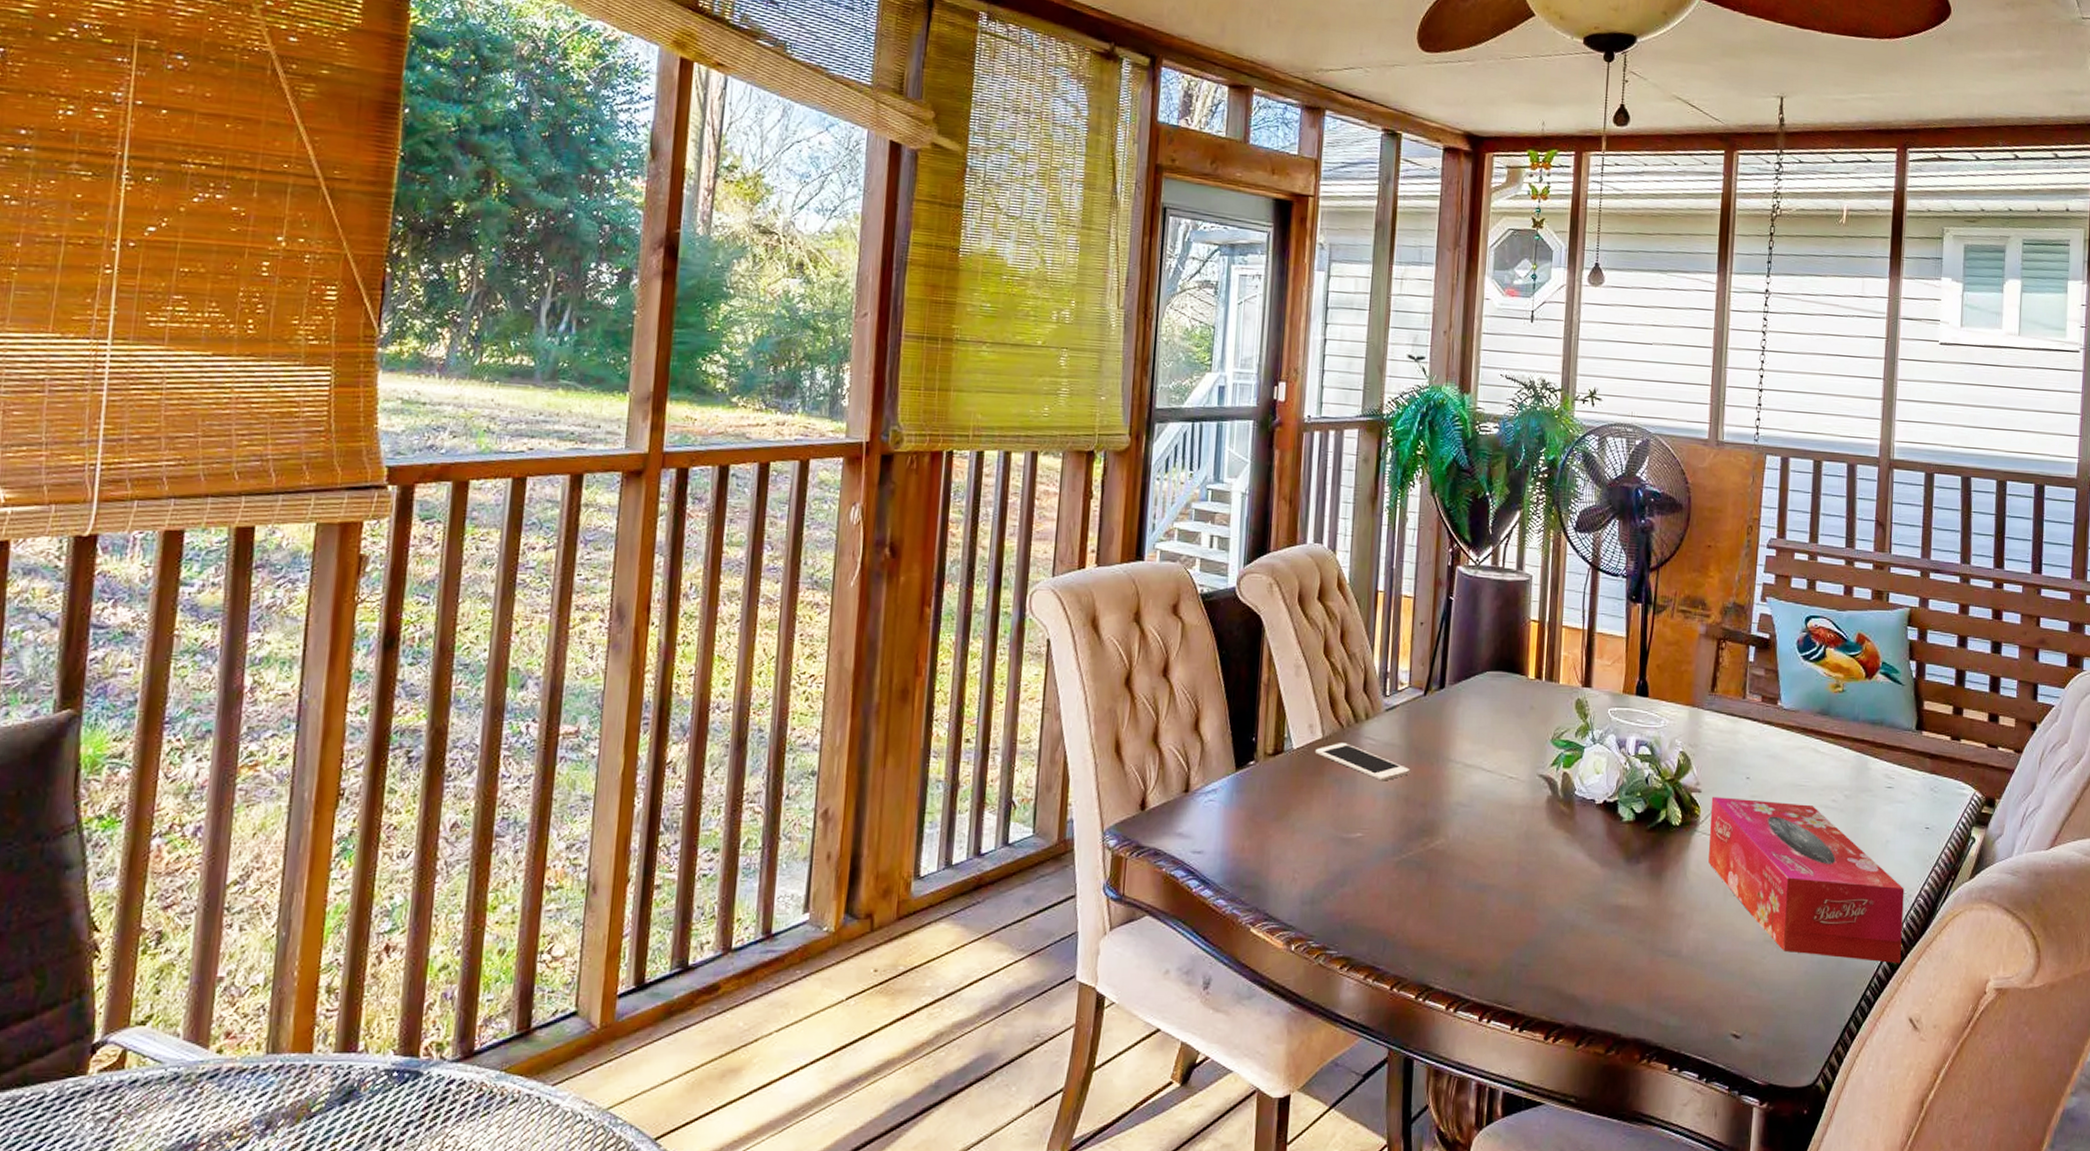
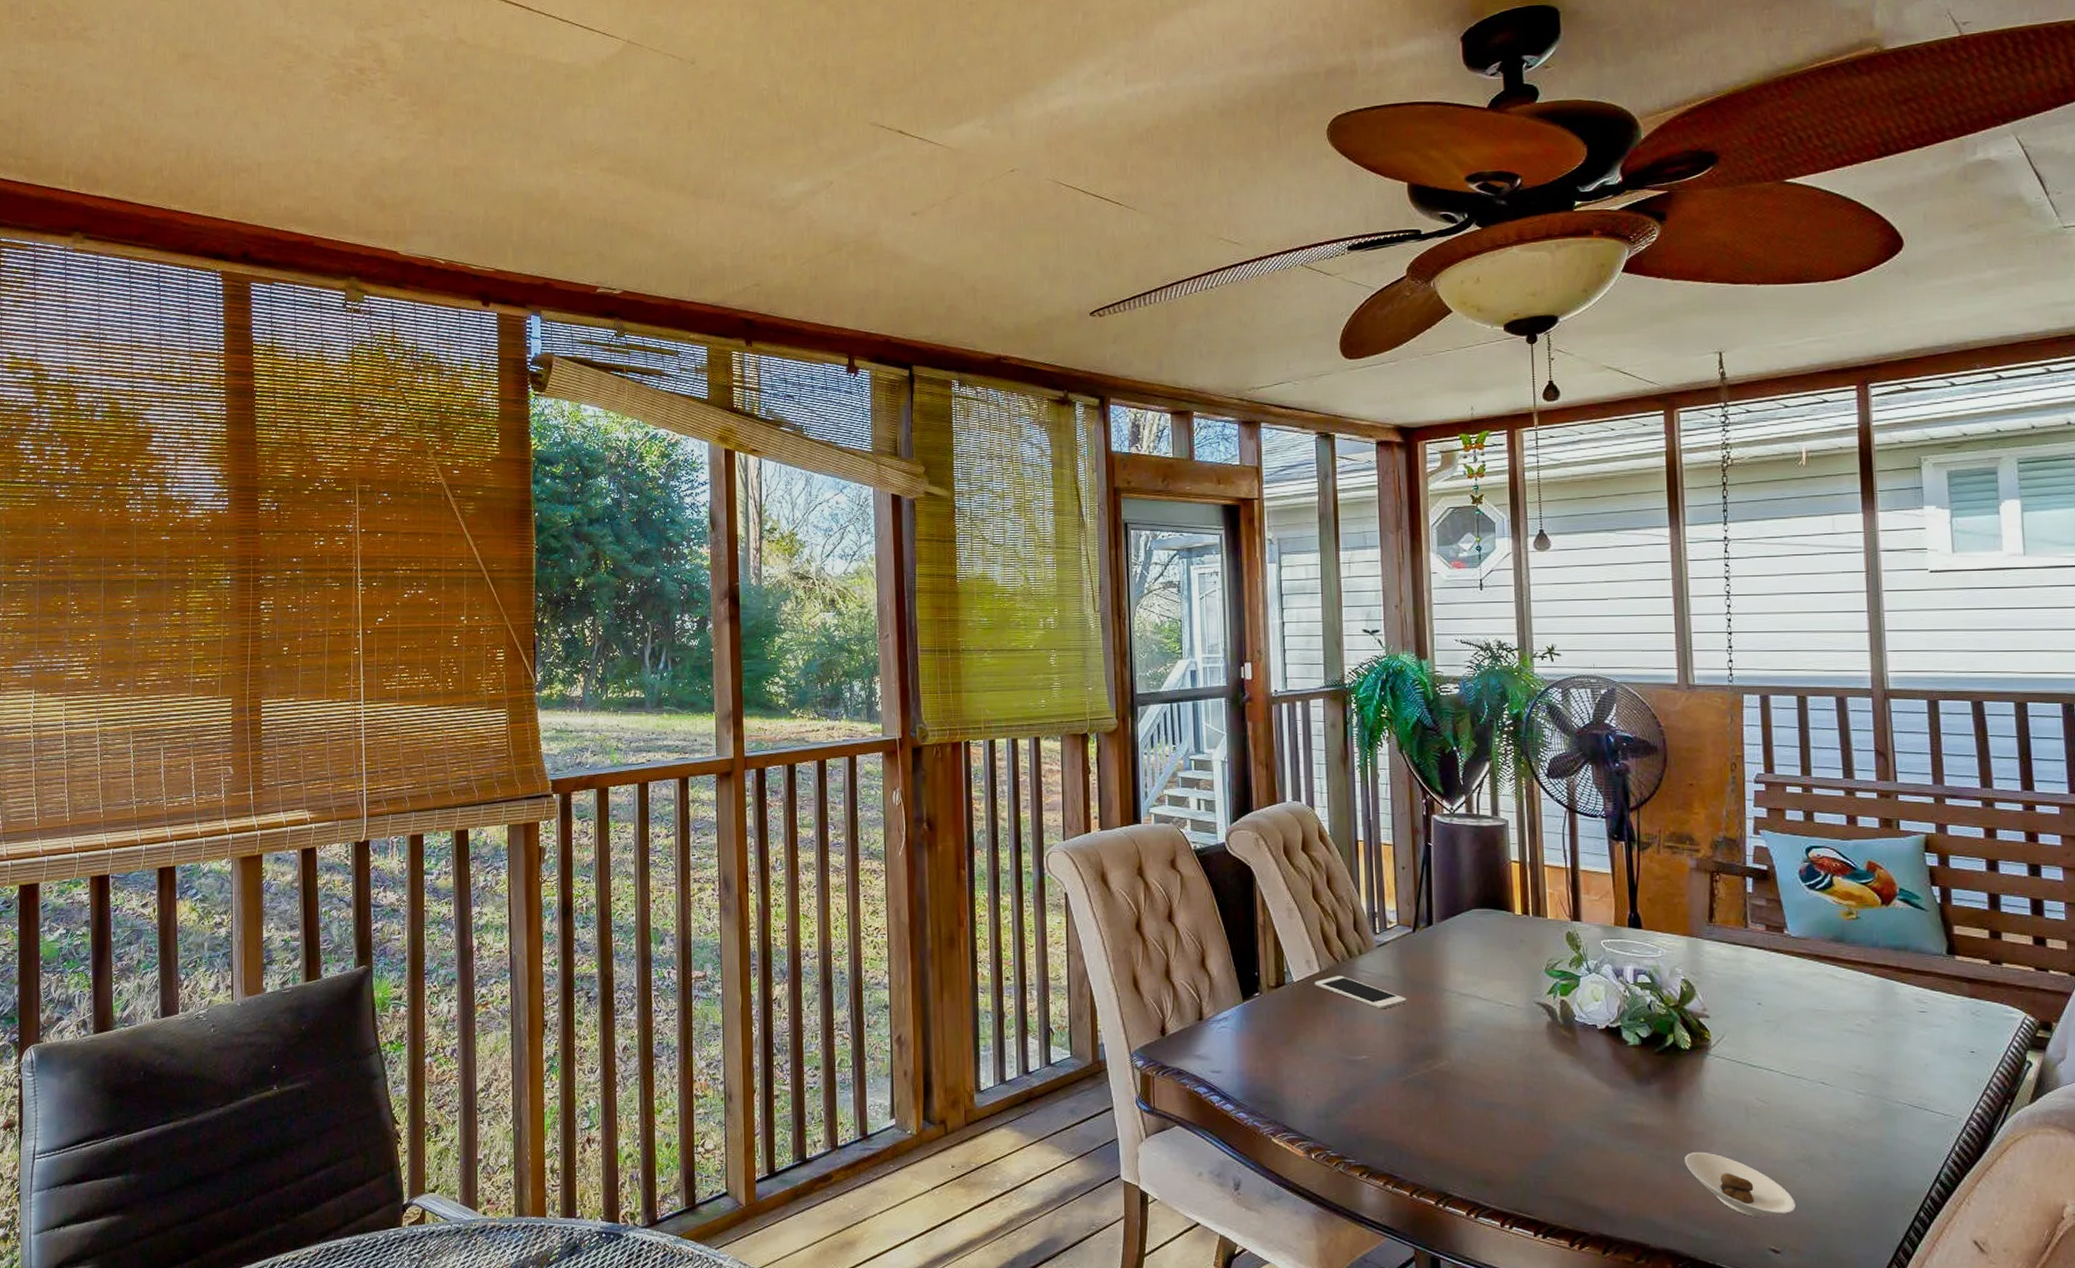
saucer: none [1663,934,1759,1001] -> present [1685,1151,1796,1217]
tissue box: present [1708,797,1905,964] -> none [1721,1022,1956,1187]

